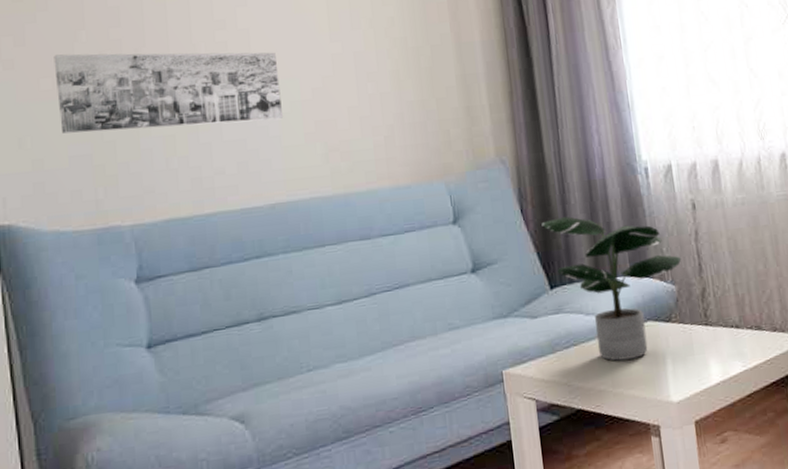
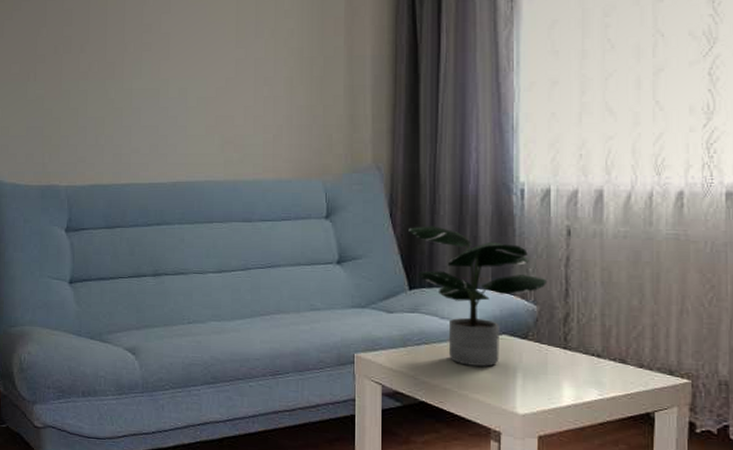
wall art: present [54,52,284,134] -> none [22,46,191,112]

